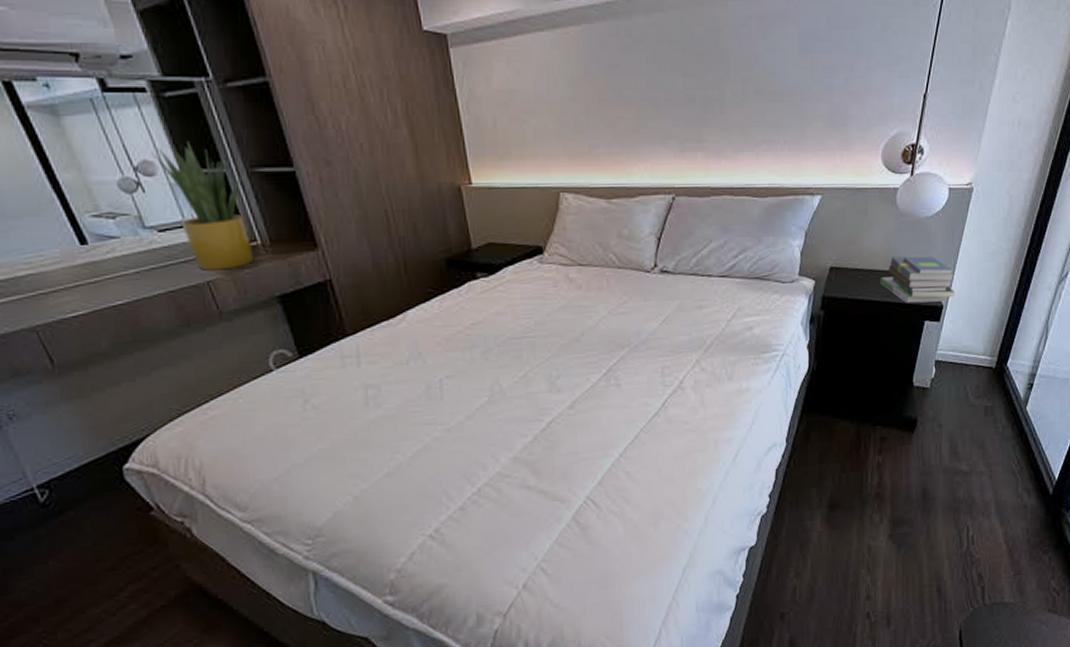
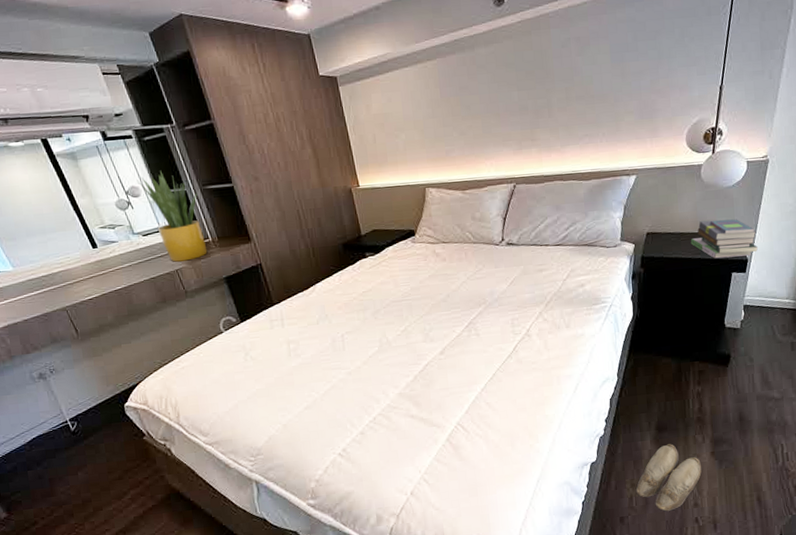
slippers: none [801,524,877,606] -> present [636,444,702,512]

